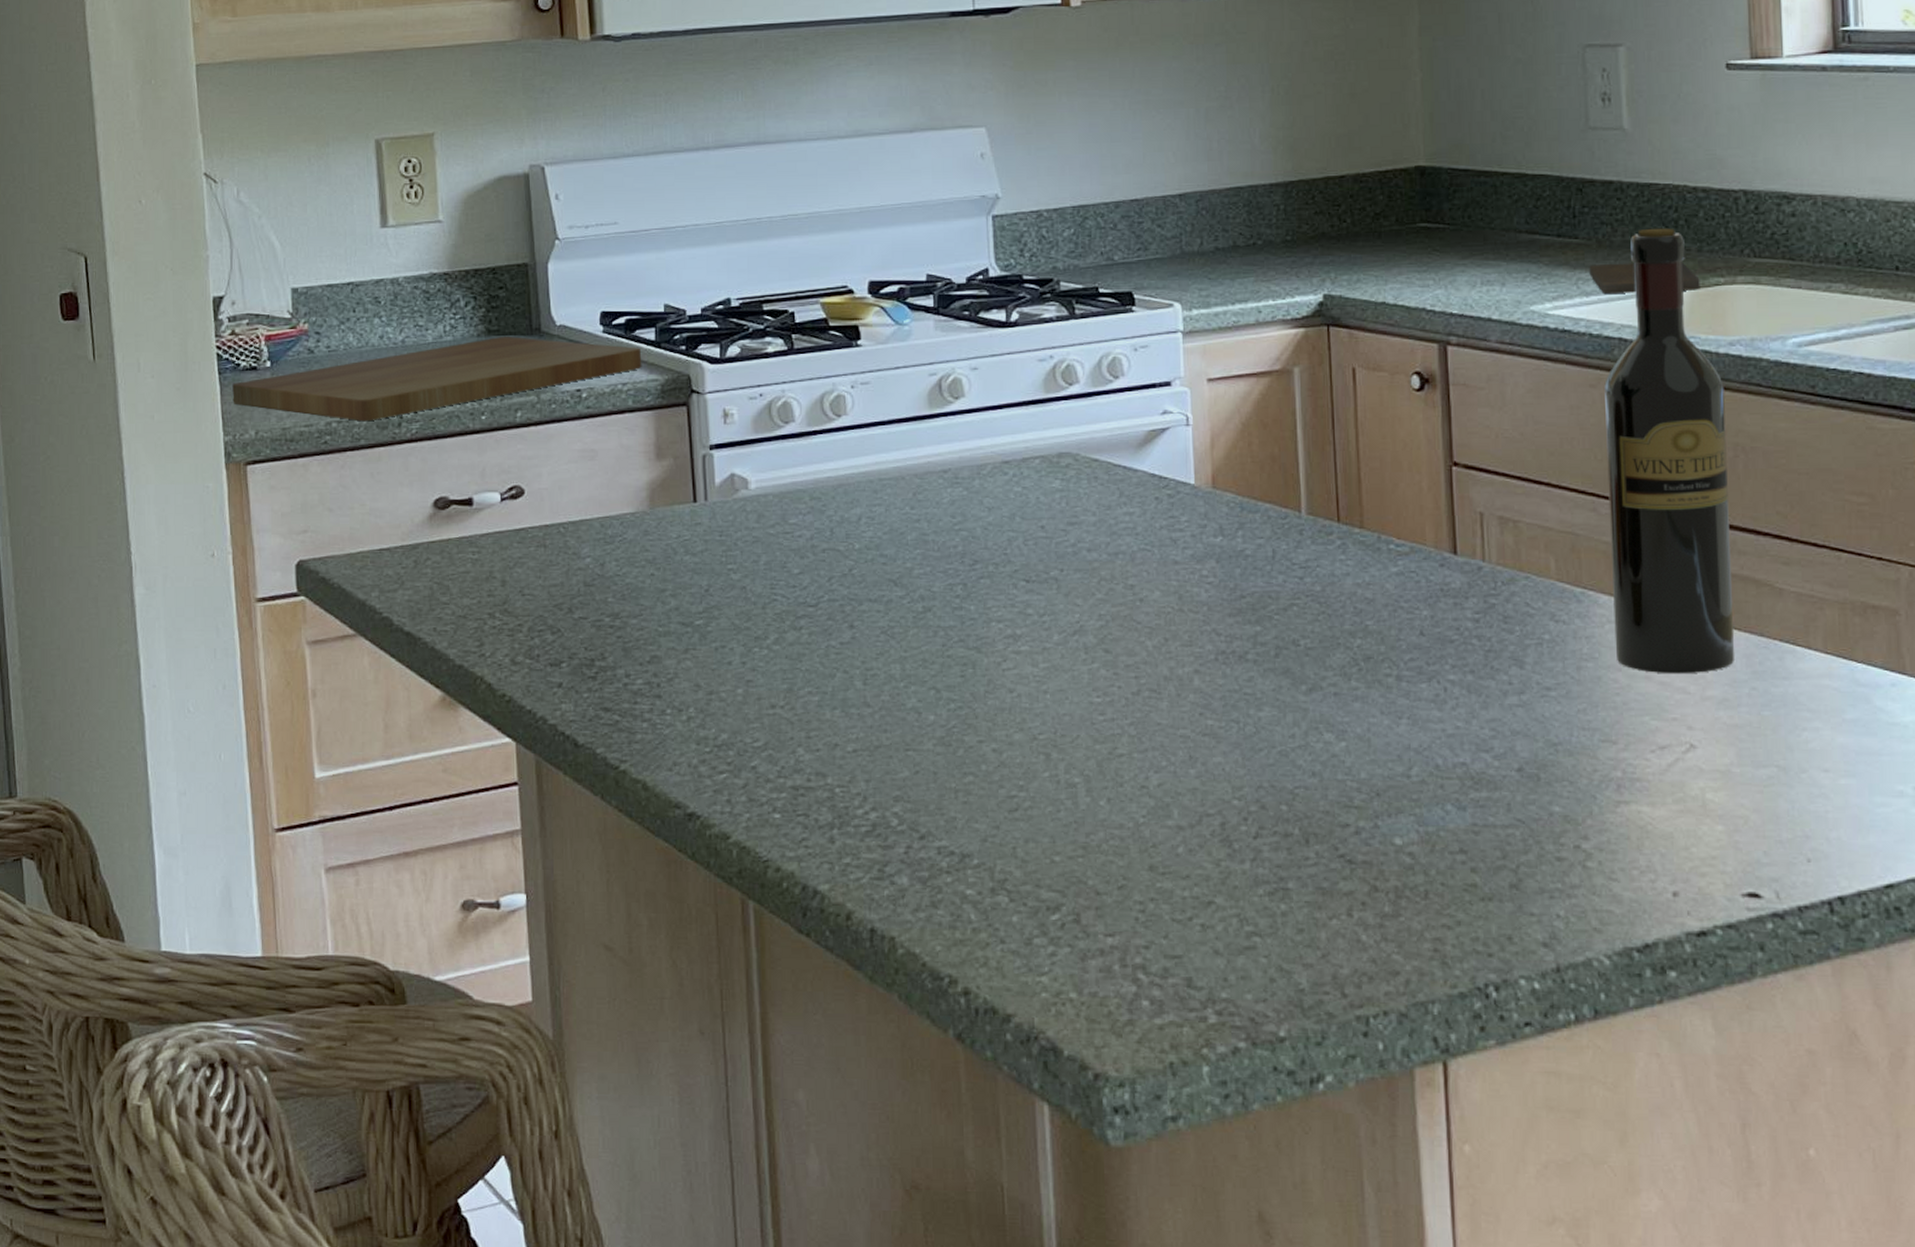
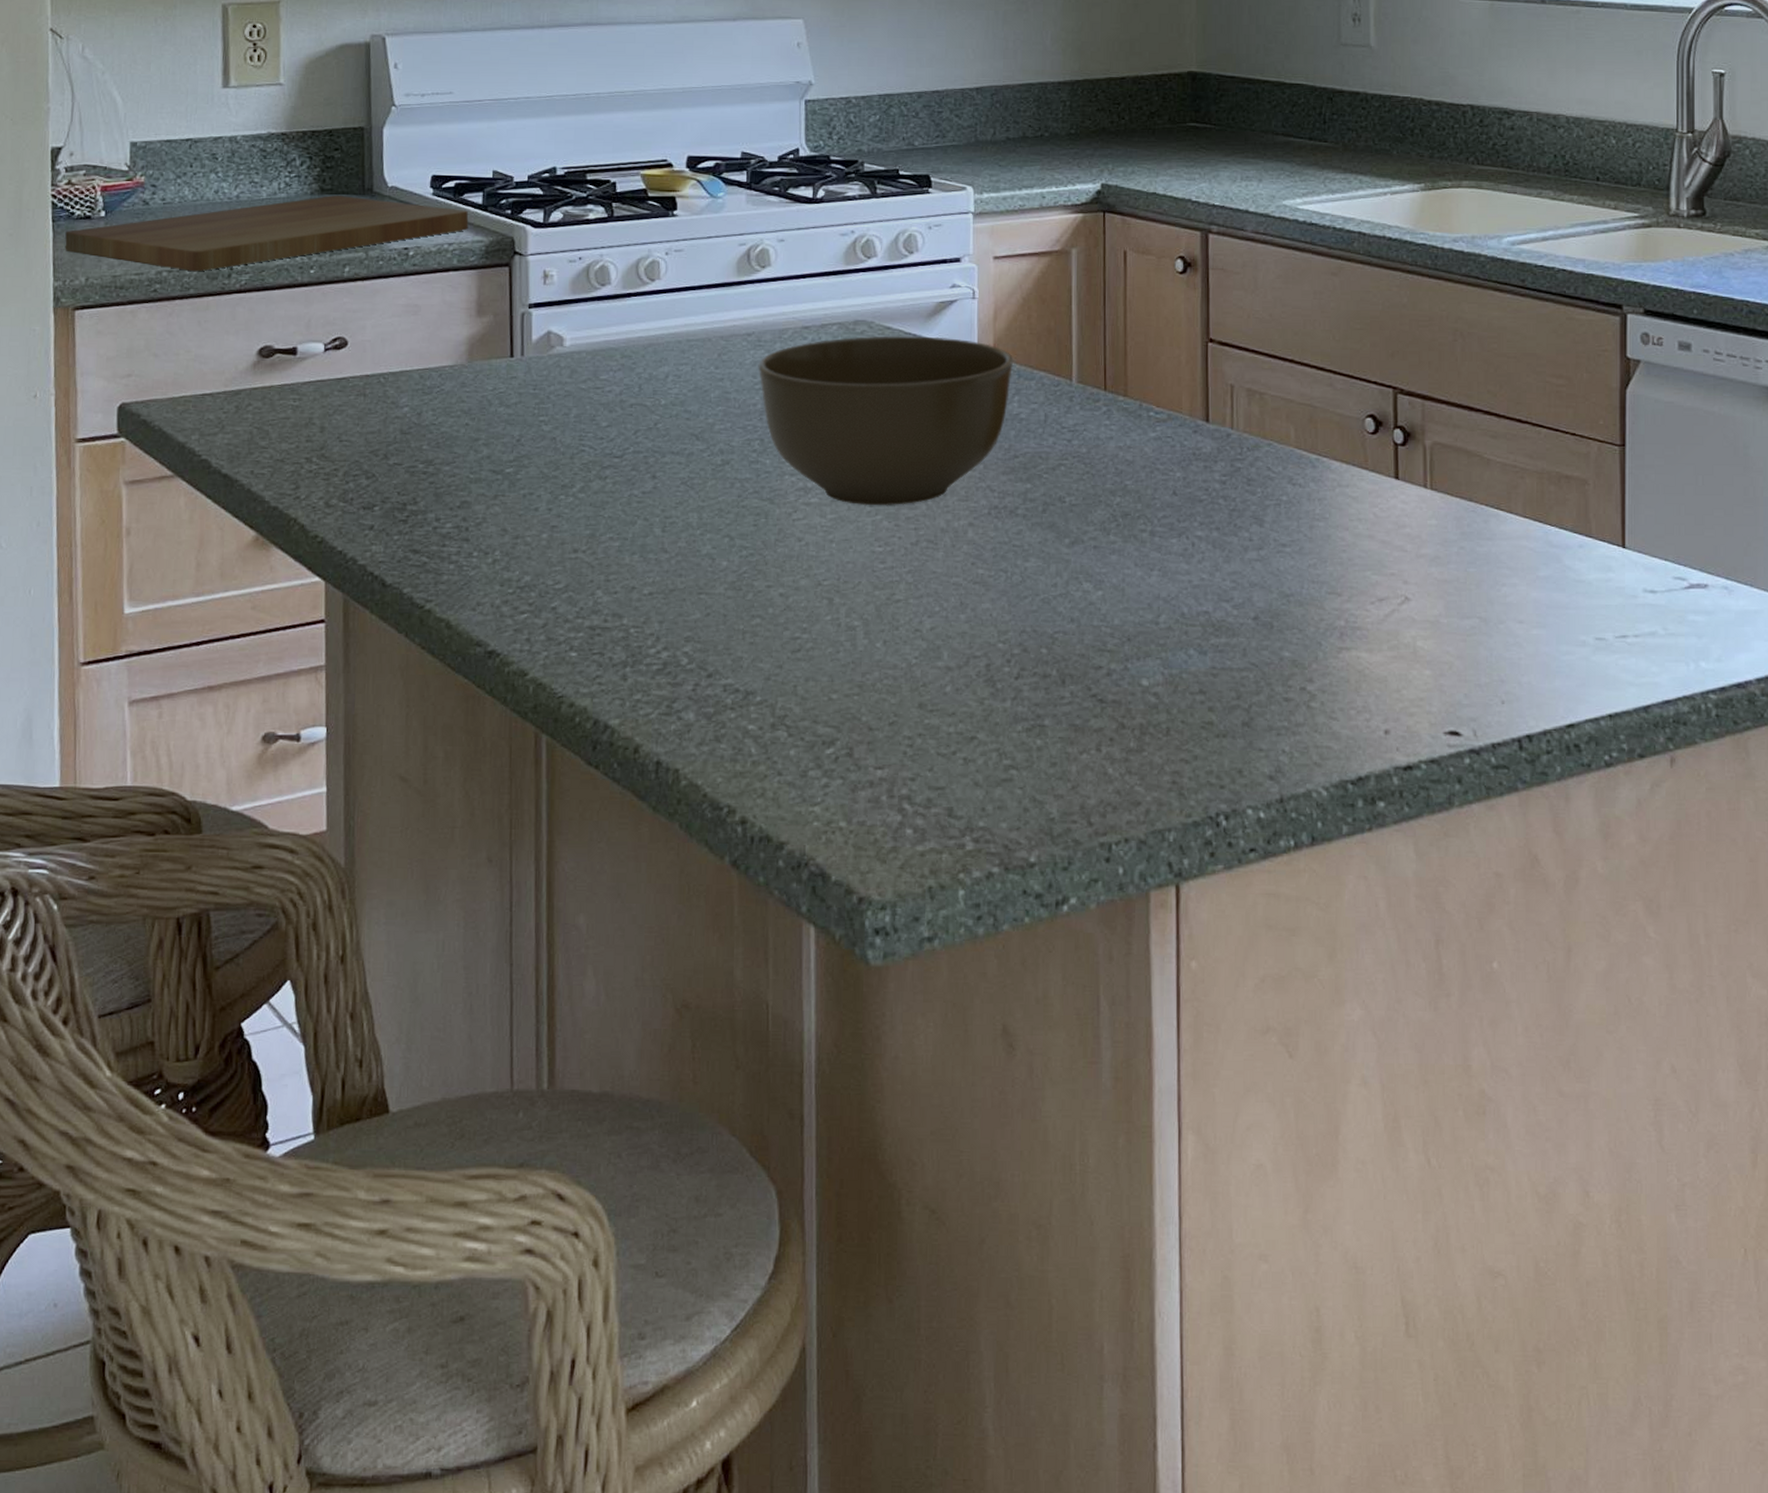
bowl: none [956,468,1235,653] -> present [758,336,1014,506]
cutting board: present [1589,263,1700,294] -> none [1335,165,1430,192]
wine bottle: present [1603,228,1735,674] -> none [1343,135,1448,534]

